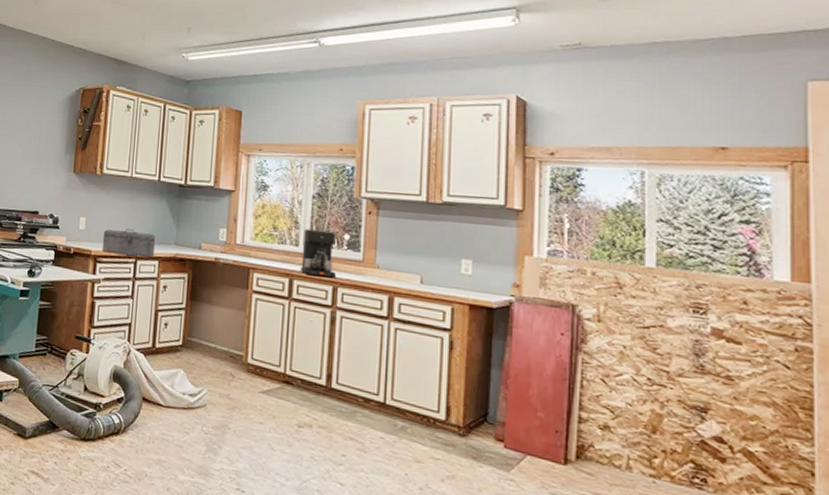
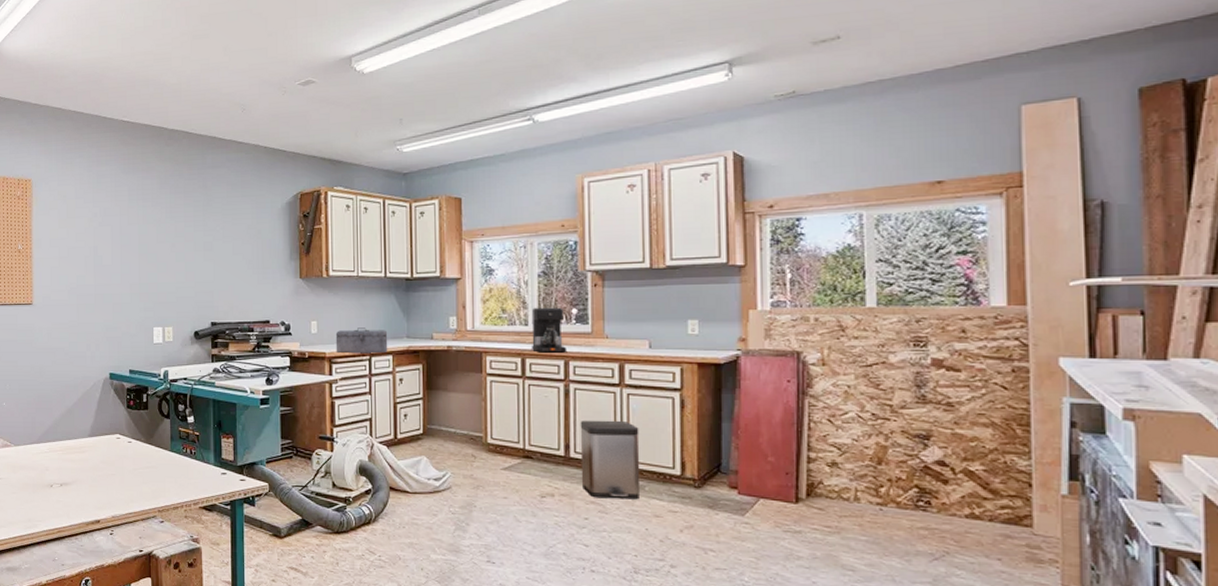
pedal bin: none [341,350,405,441] -> present [580,420,641,500]

